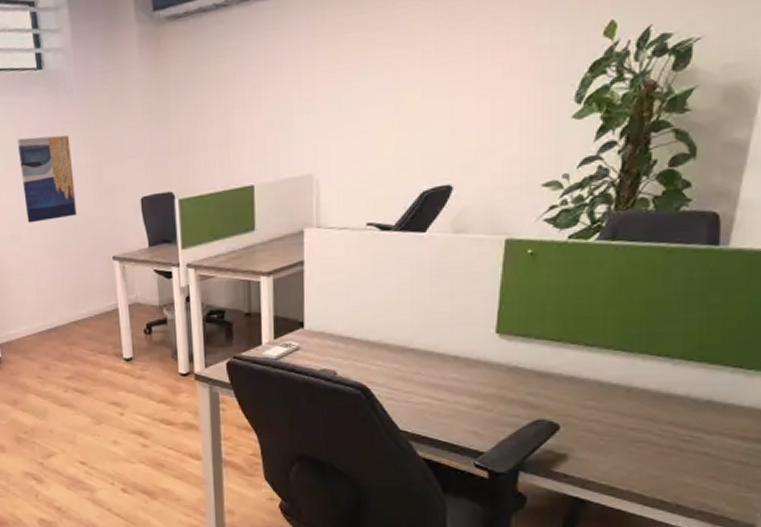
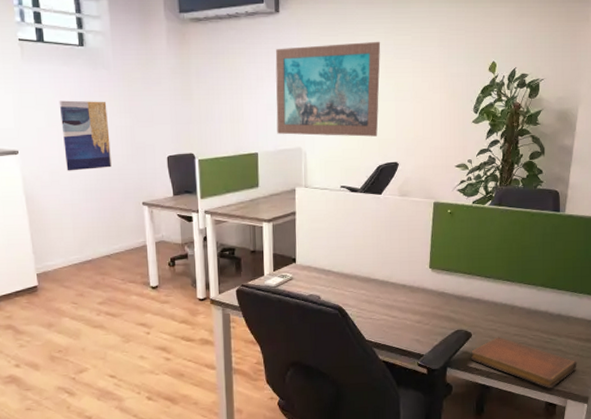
wall art: none [277,12,429,159] -> present [275,41,381,137]
notebook: none [558,431,738,508] -> present [471,337,577,388]

